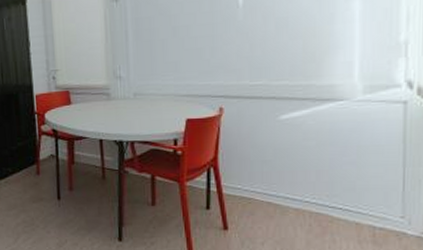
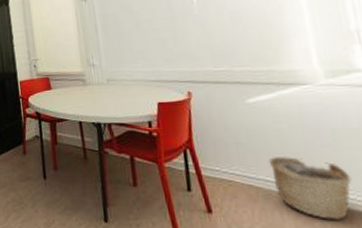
basket: none [291,173,368,233] -> present [268,155,352,220]

